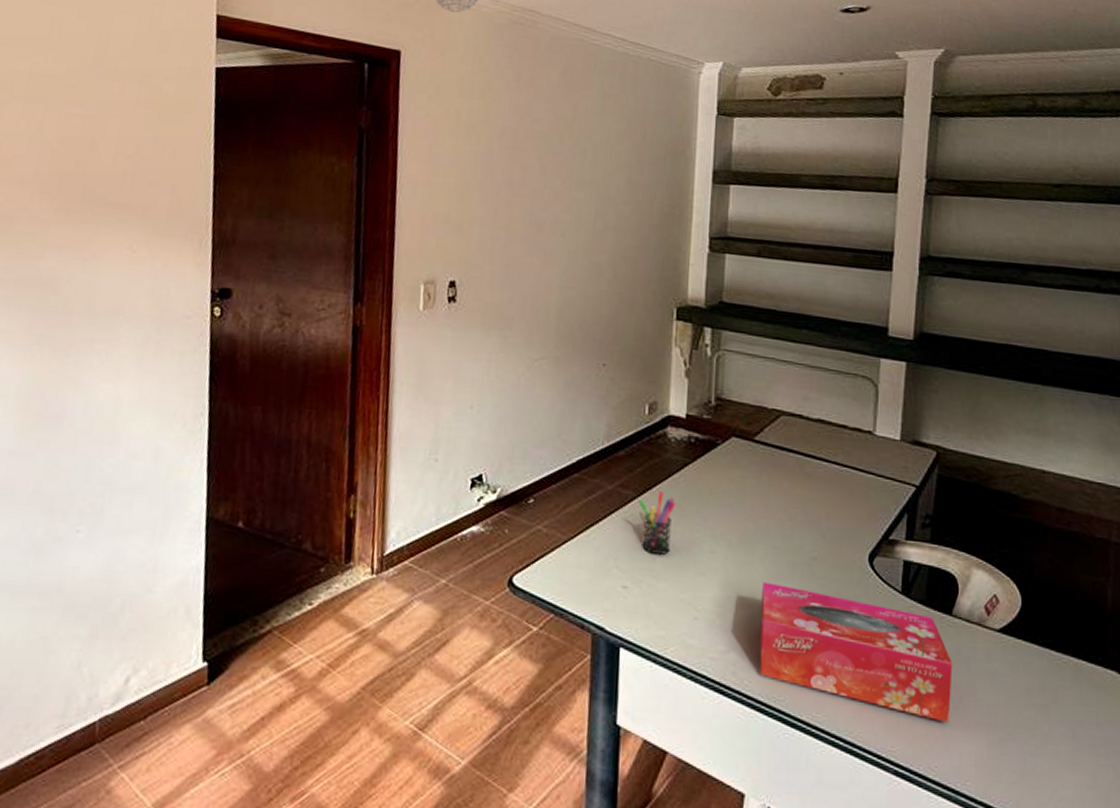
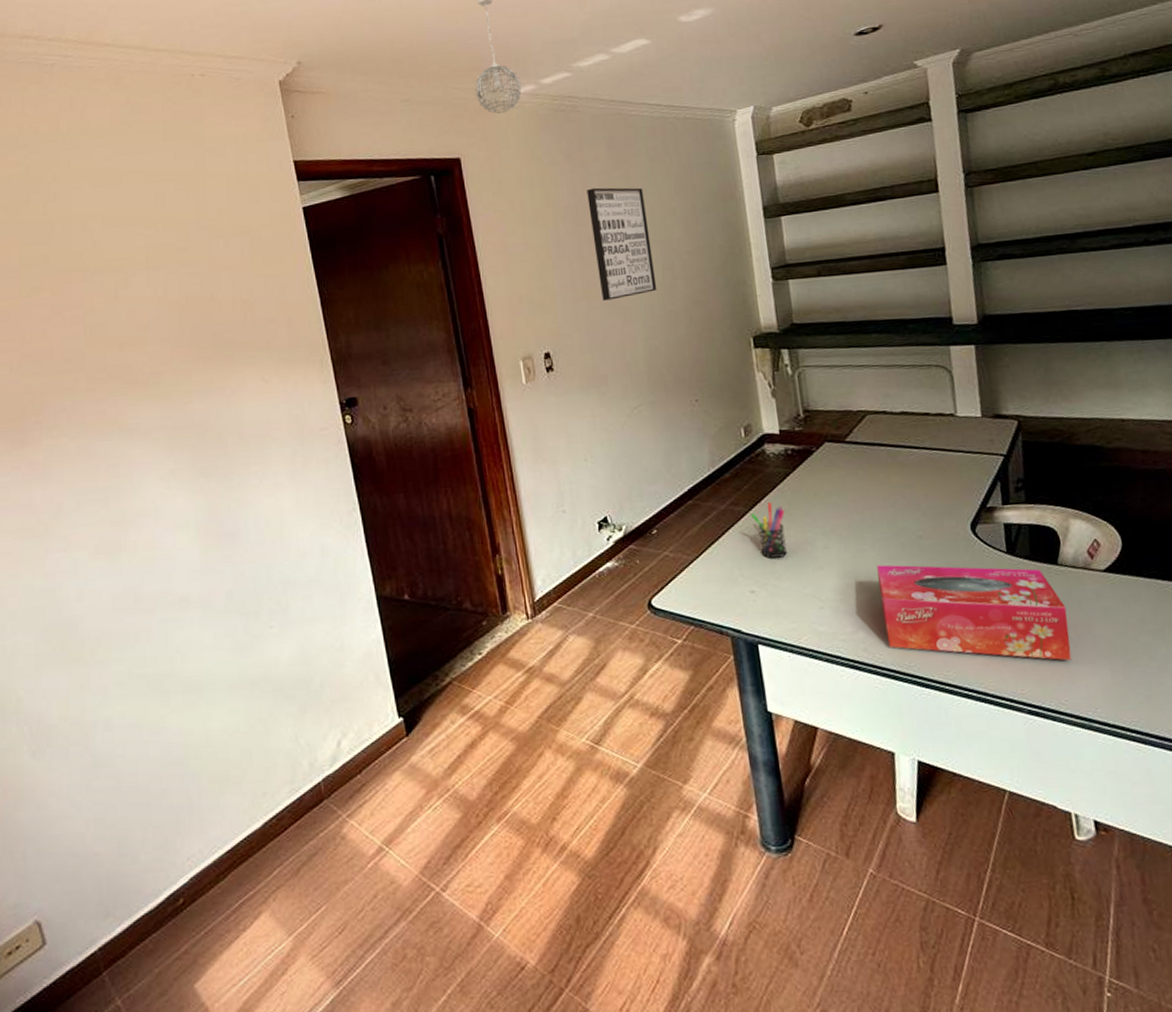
wall art: none [524,112,591,238] -> present [587,187,657,301]

